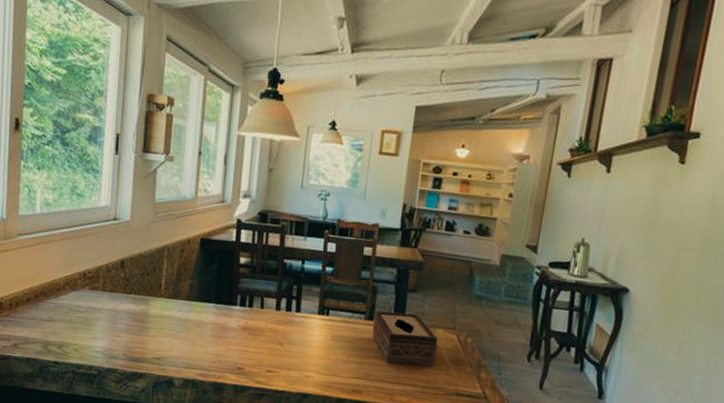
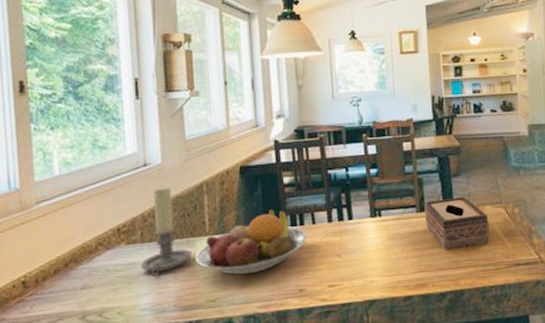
candle holder: none [100,242,145,324] -> present [141,185,192,277]
fruit bowl: none [147,285,253,343] -> present [194,209,307,275]

